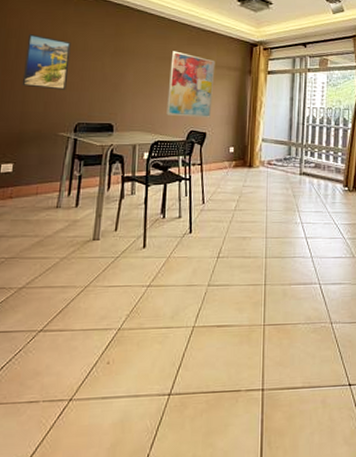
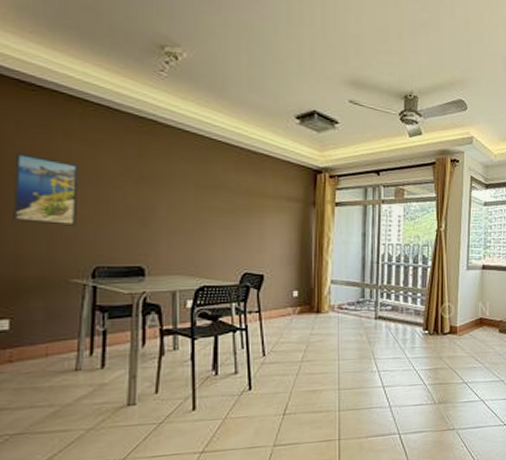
wall art: present [167,51,215,119] -> none [213,177,271,258]

